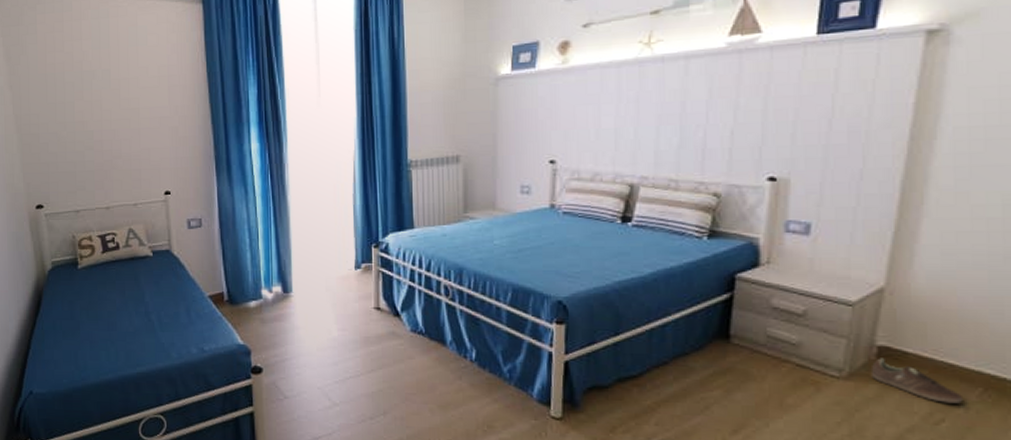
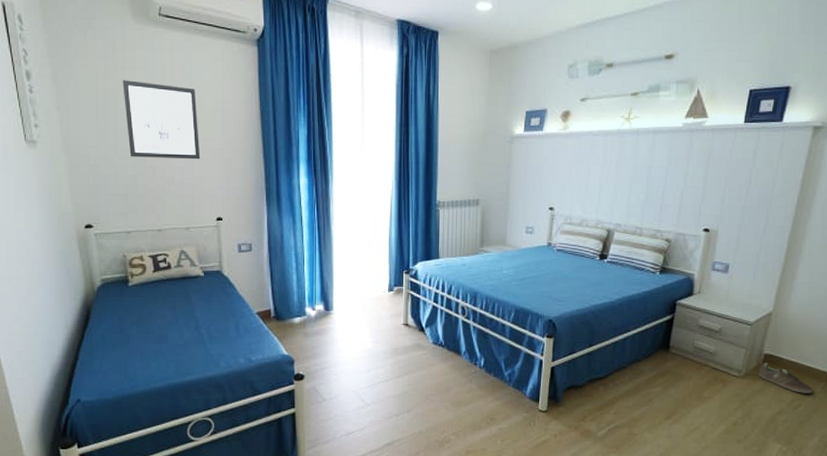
wall art: none [70,52,147,132] -> present [122,80,201,160]

